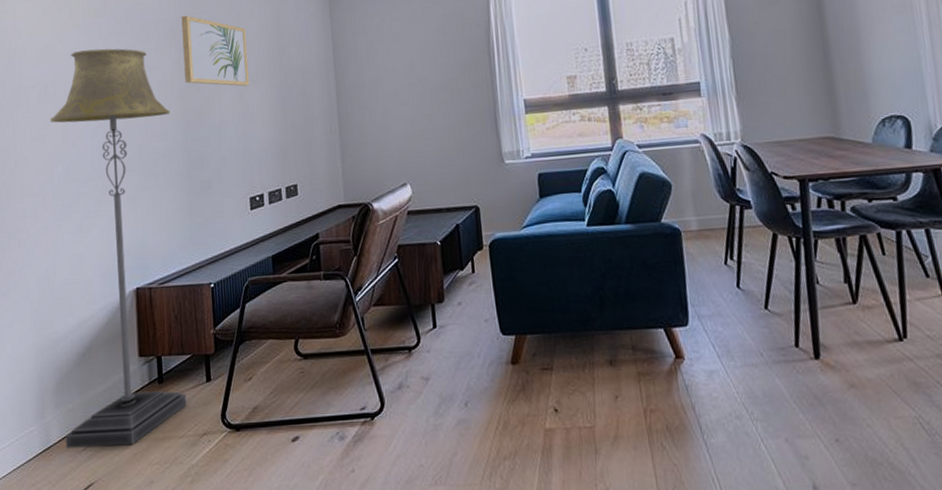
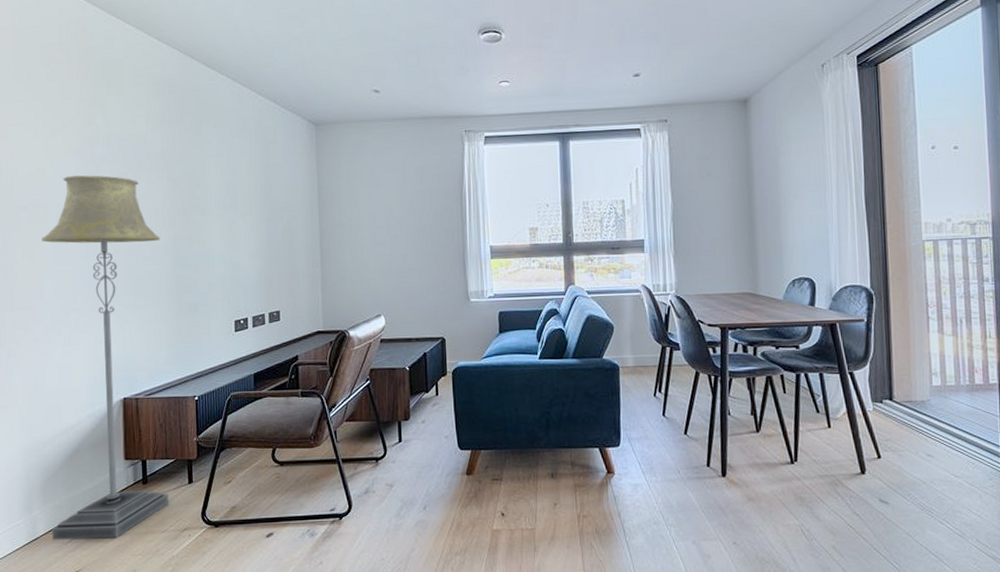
wall art: present [181,15,250,87] -> none [173,150,238,219]

